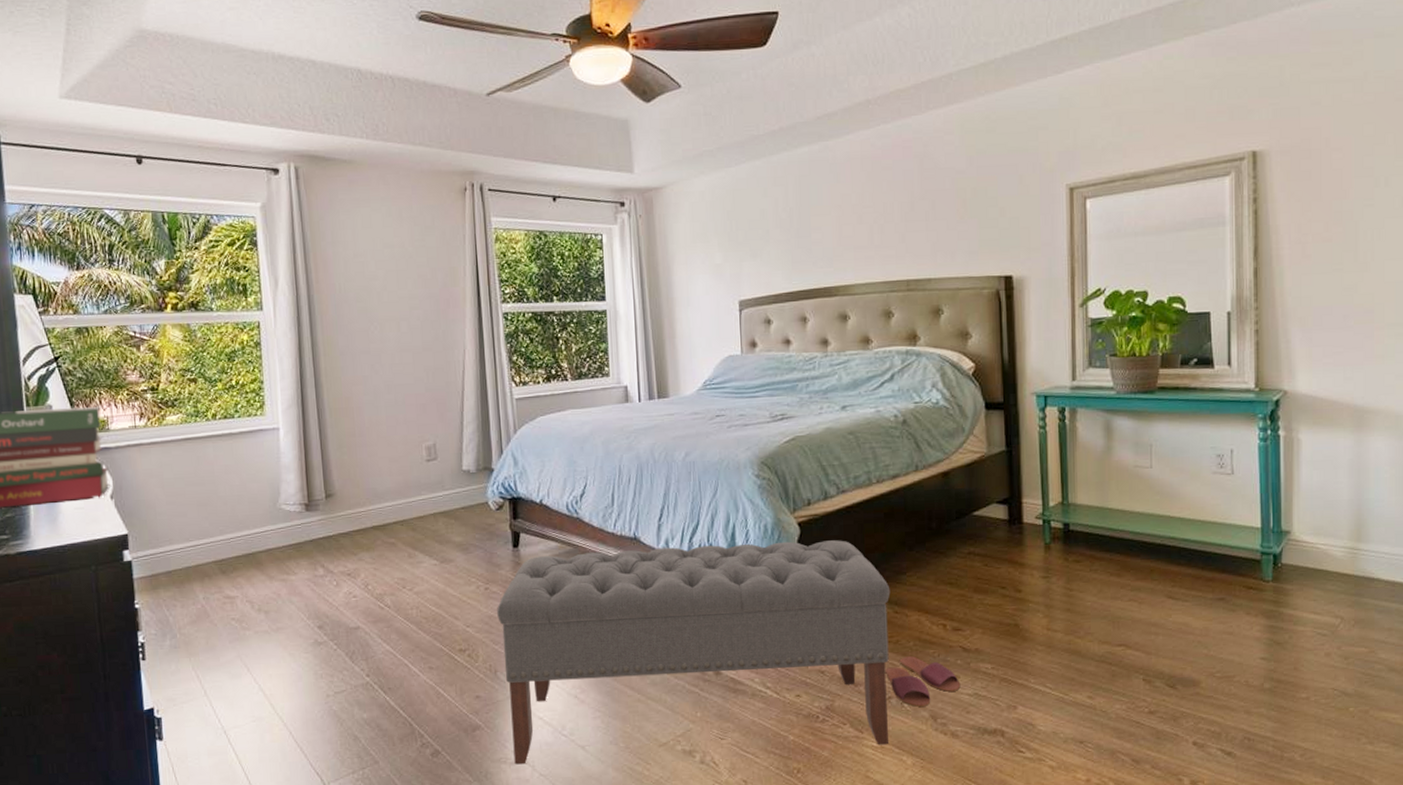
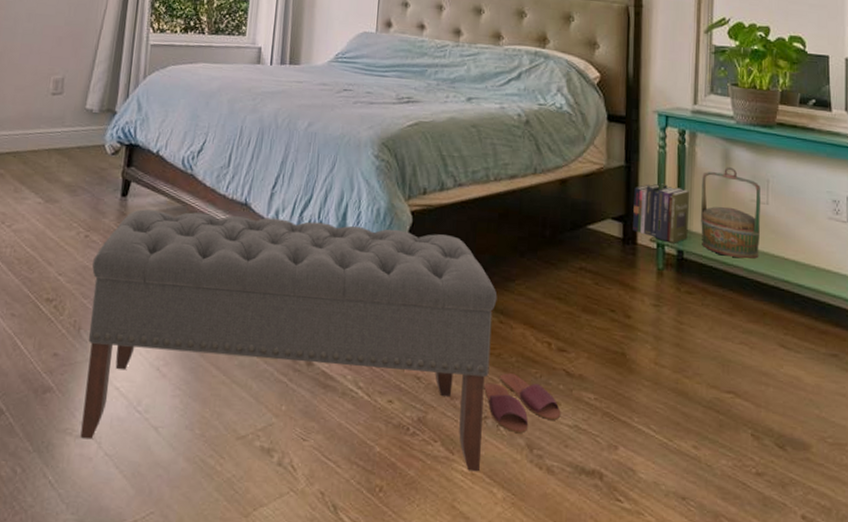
books: none [1017,462,1073,518] -> present [633,183,689,243]
decorative basket: none [1084,437,1145,523] -> present [701,167,760,259]

